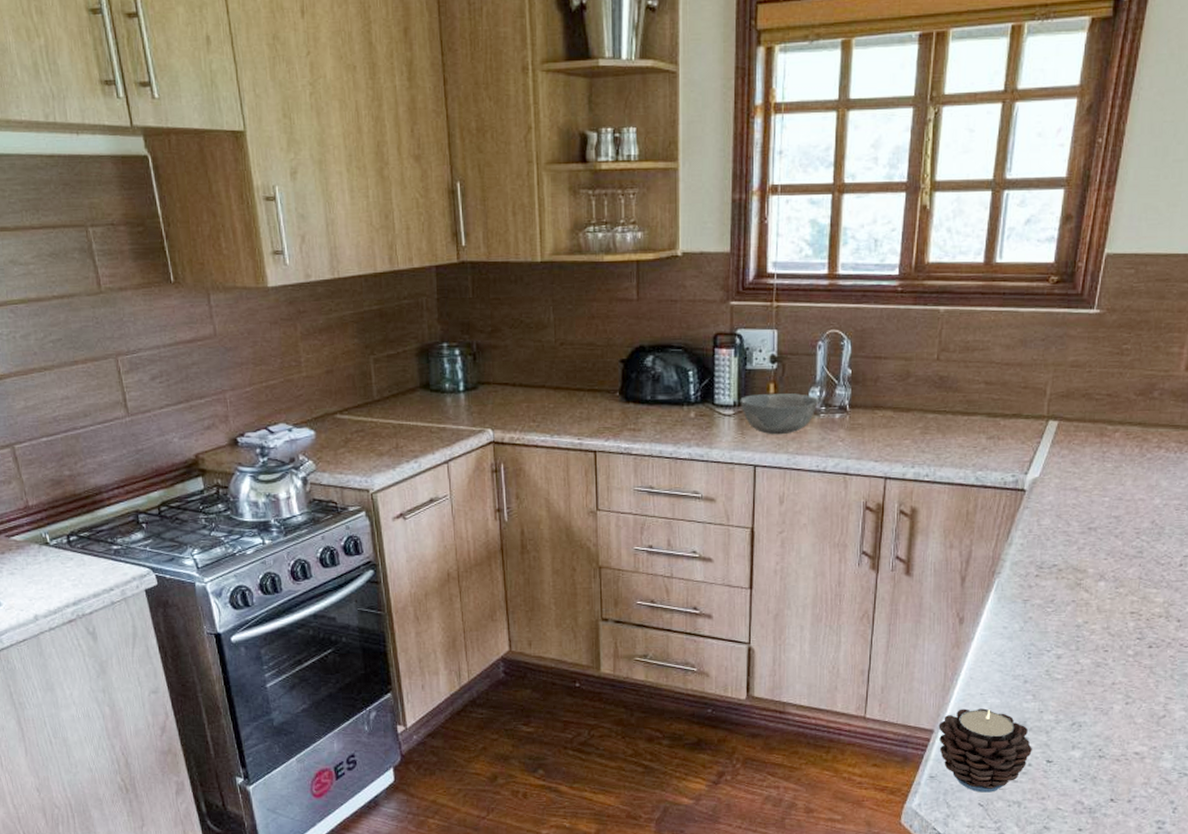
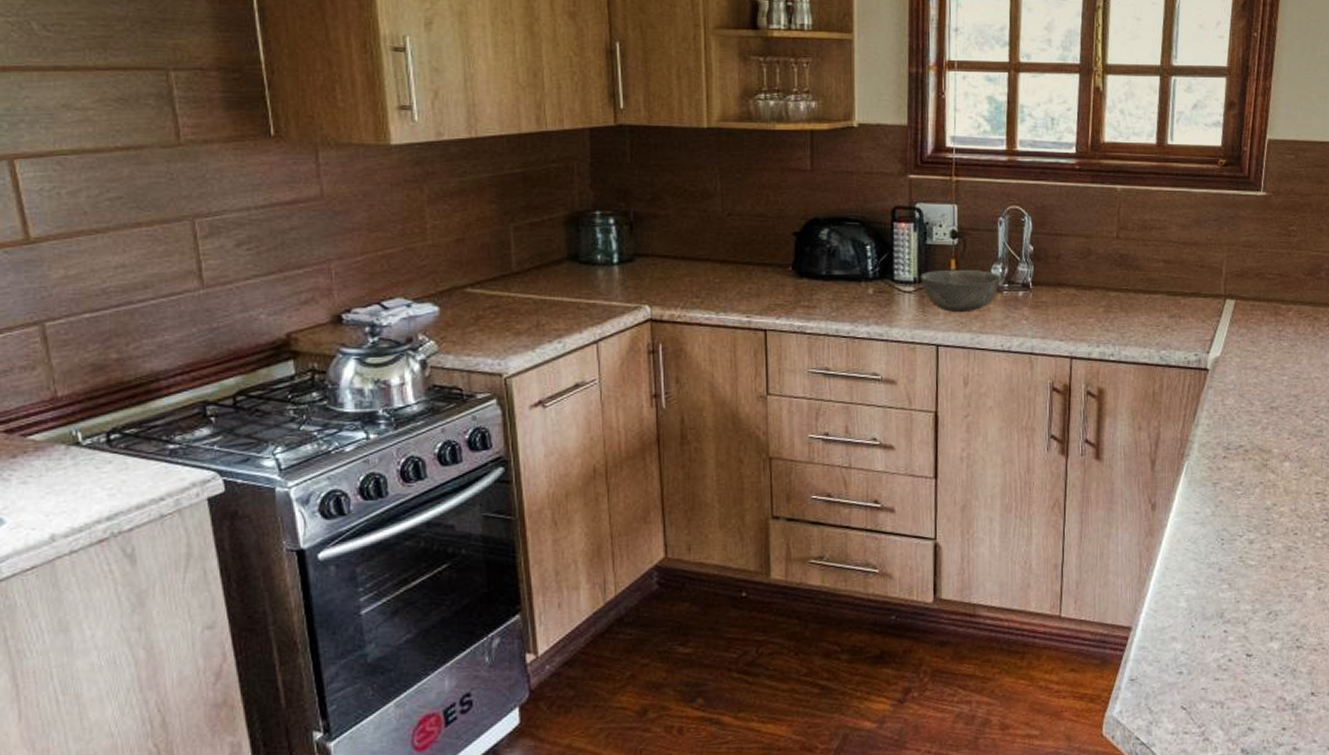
candle: present [938,708,1032,793] -> none [1136,600,1231,694]

